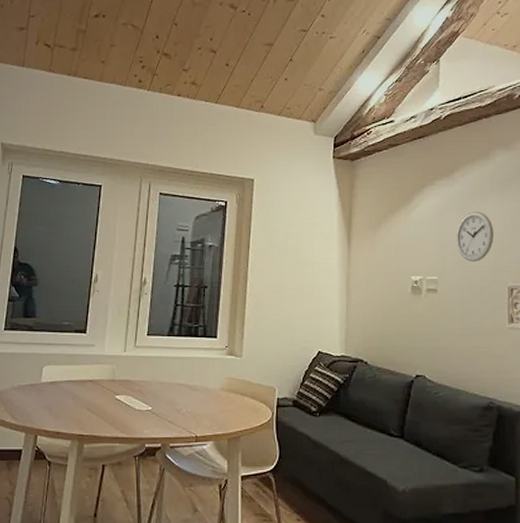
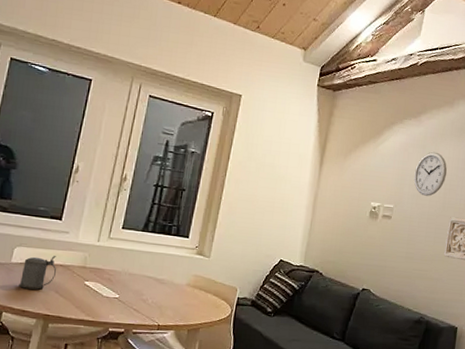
beer stein: none [51,371,85,409] -> present [19,256,56,290]

